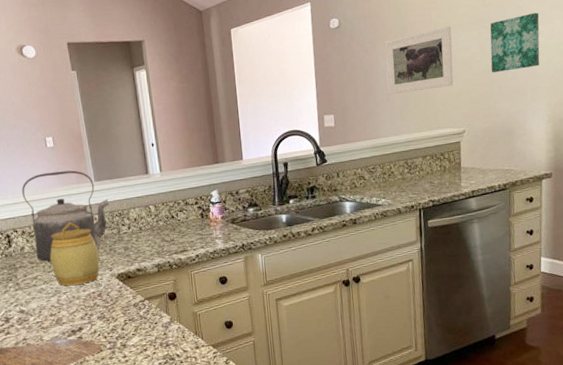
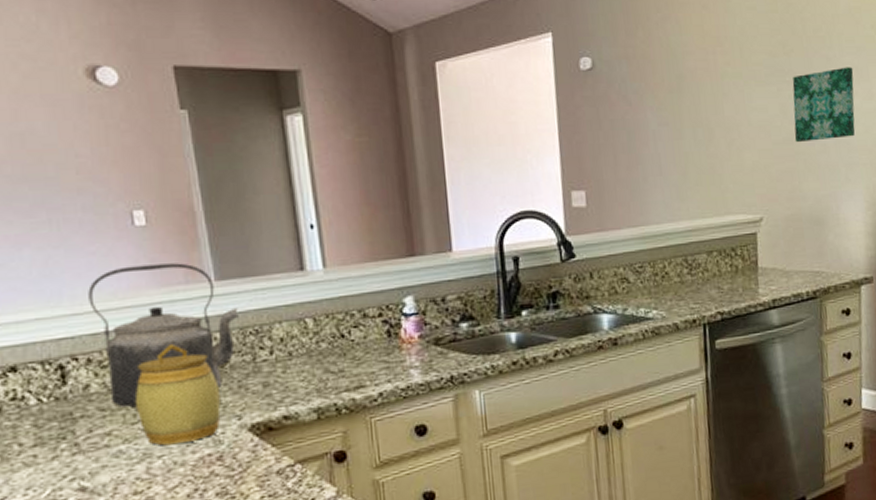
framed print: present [385,26,454,95] -> none [656,77,747,166]

